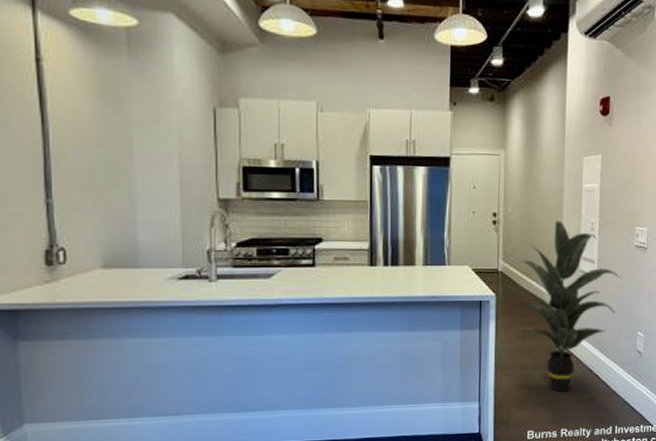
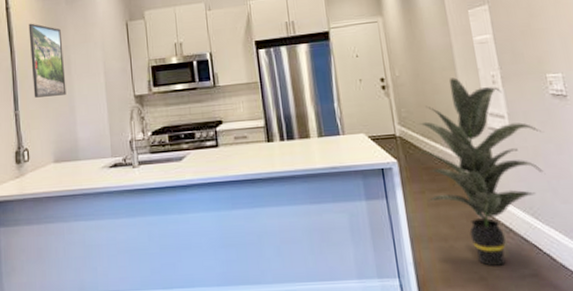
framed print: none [71,86,124,187] -> present [28,23,66,98]

